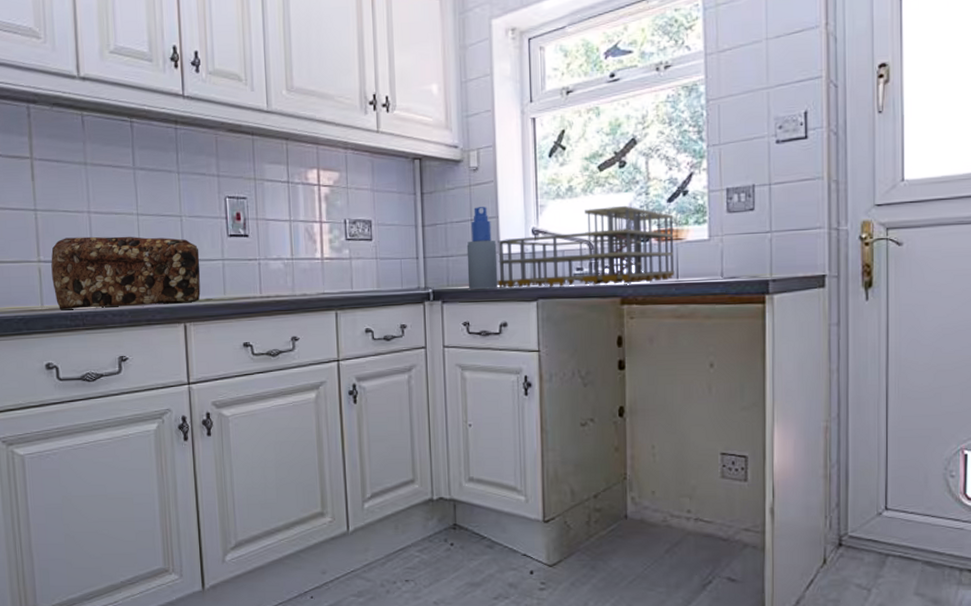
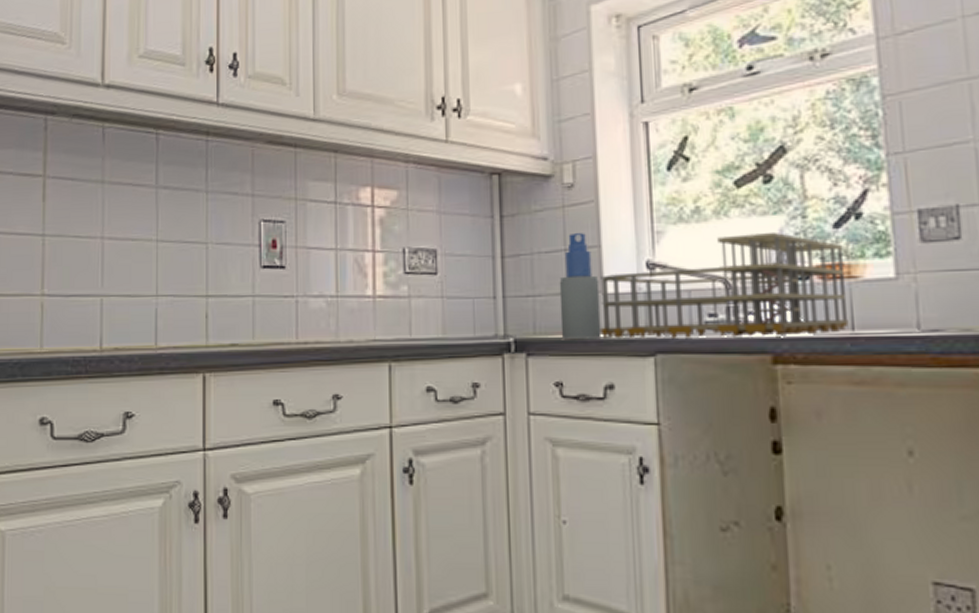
bread loaf: present [51,236,201,311] -> none [55,266,226,354]

